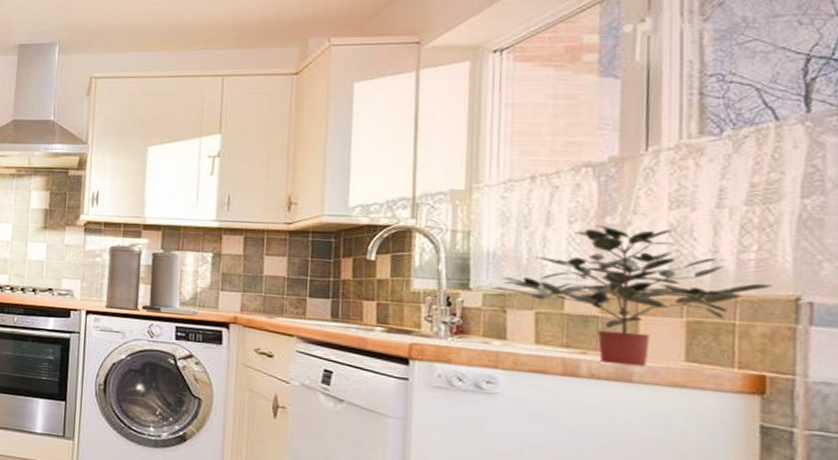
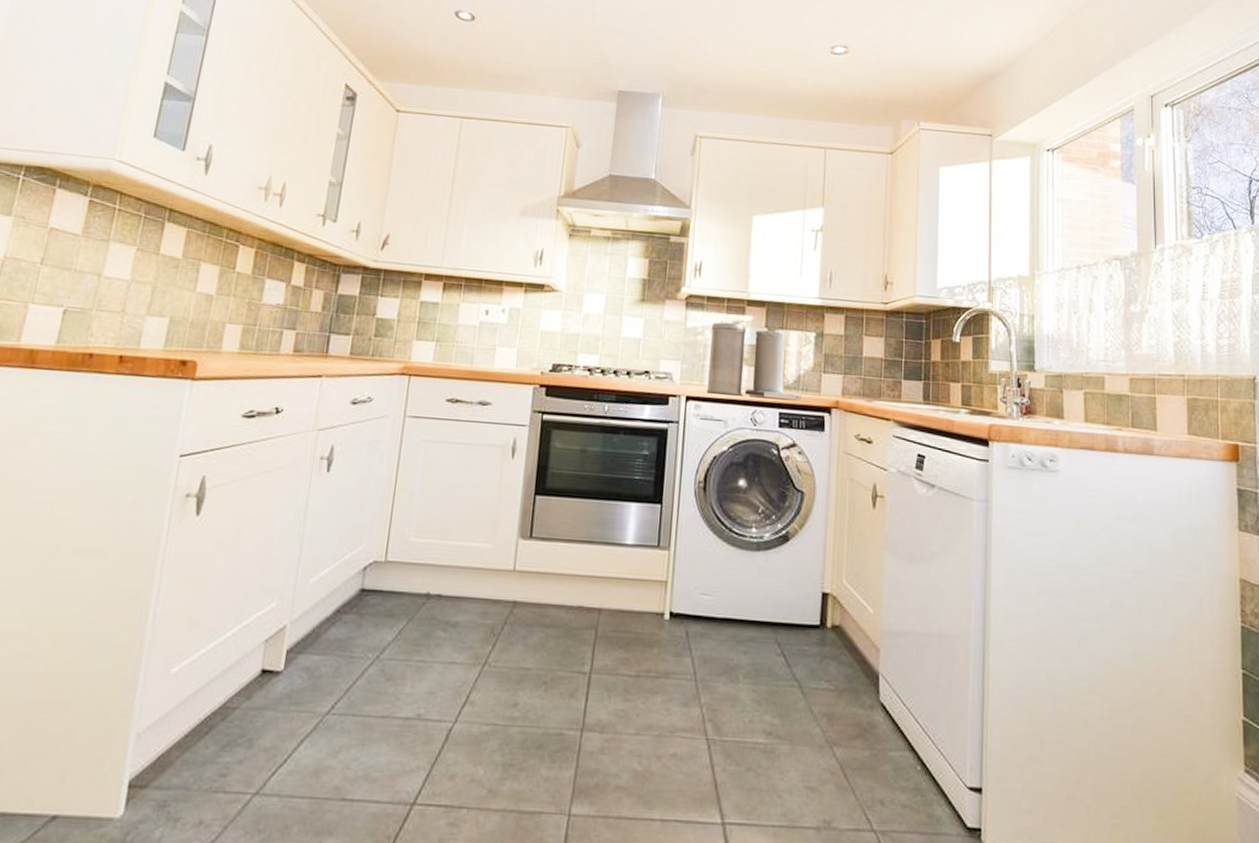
potted plant: present [490,224,772,368] -> none [1050,312,1238,441]

